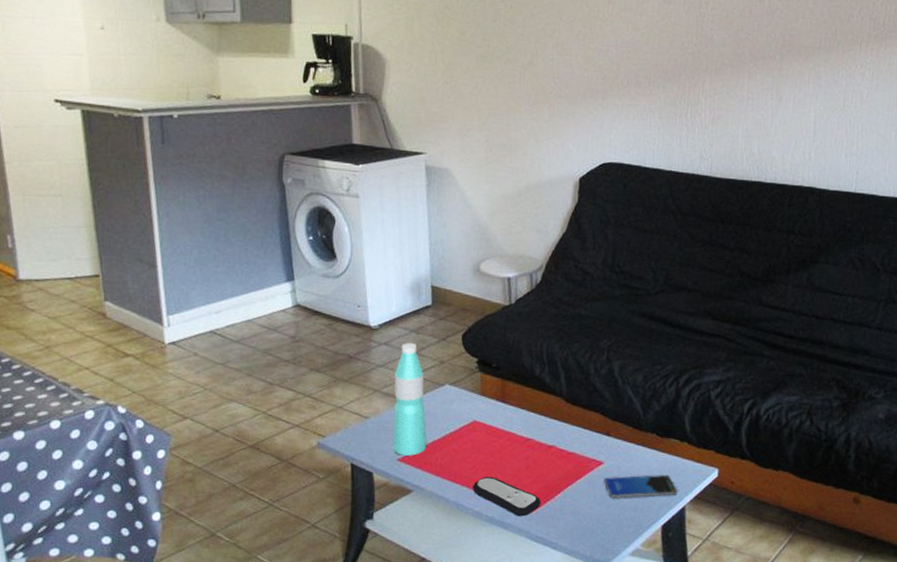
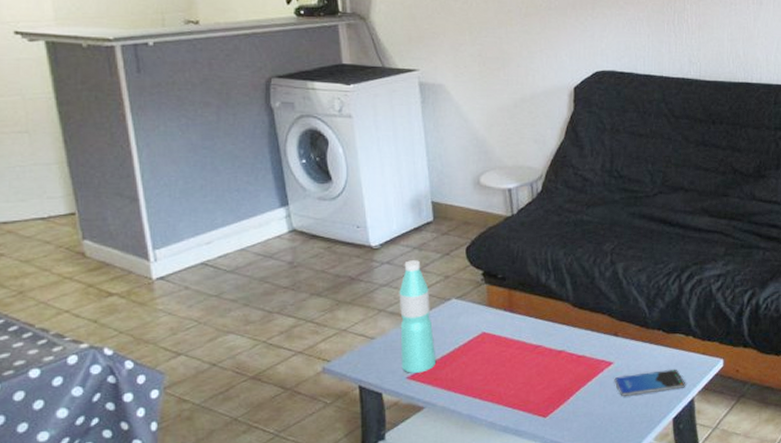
remote control: present [473,476,541,517] -> none [485,386,553,423]

